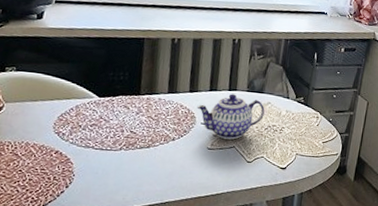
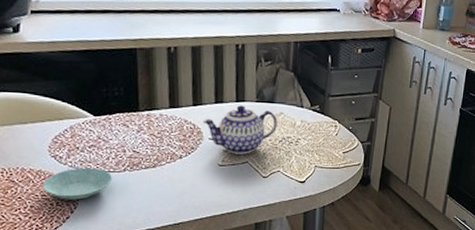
saucer: none [43,144,108,175] -> present [43,167,112,200]

